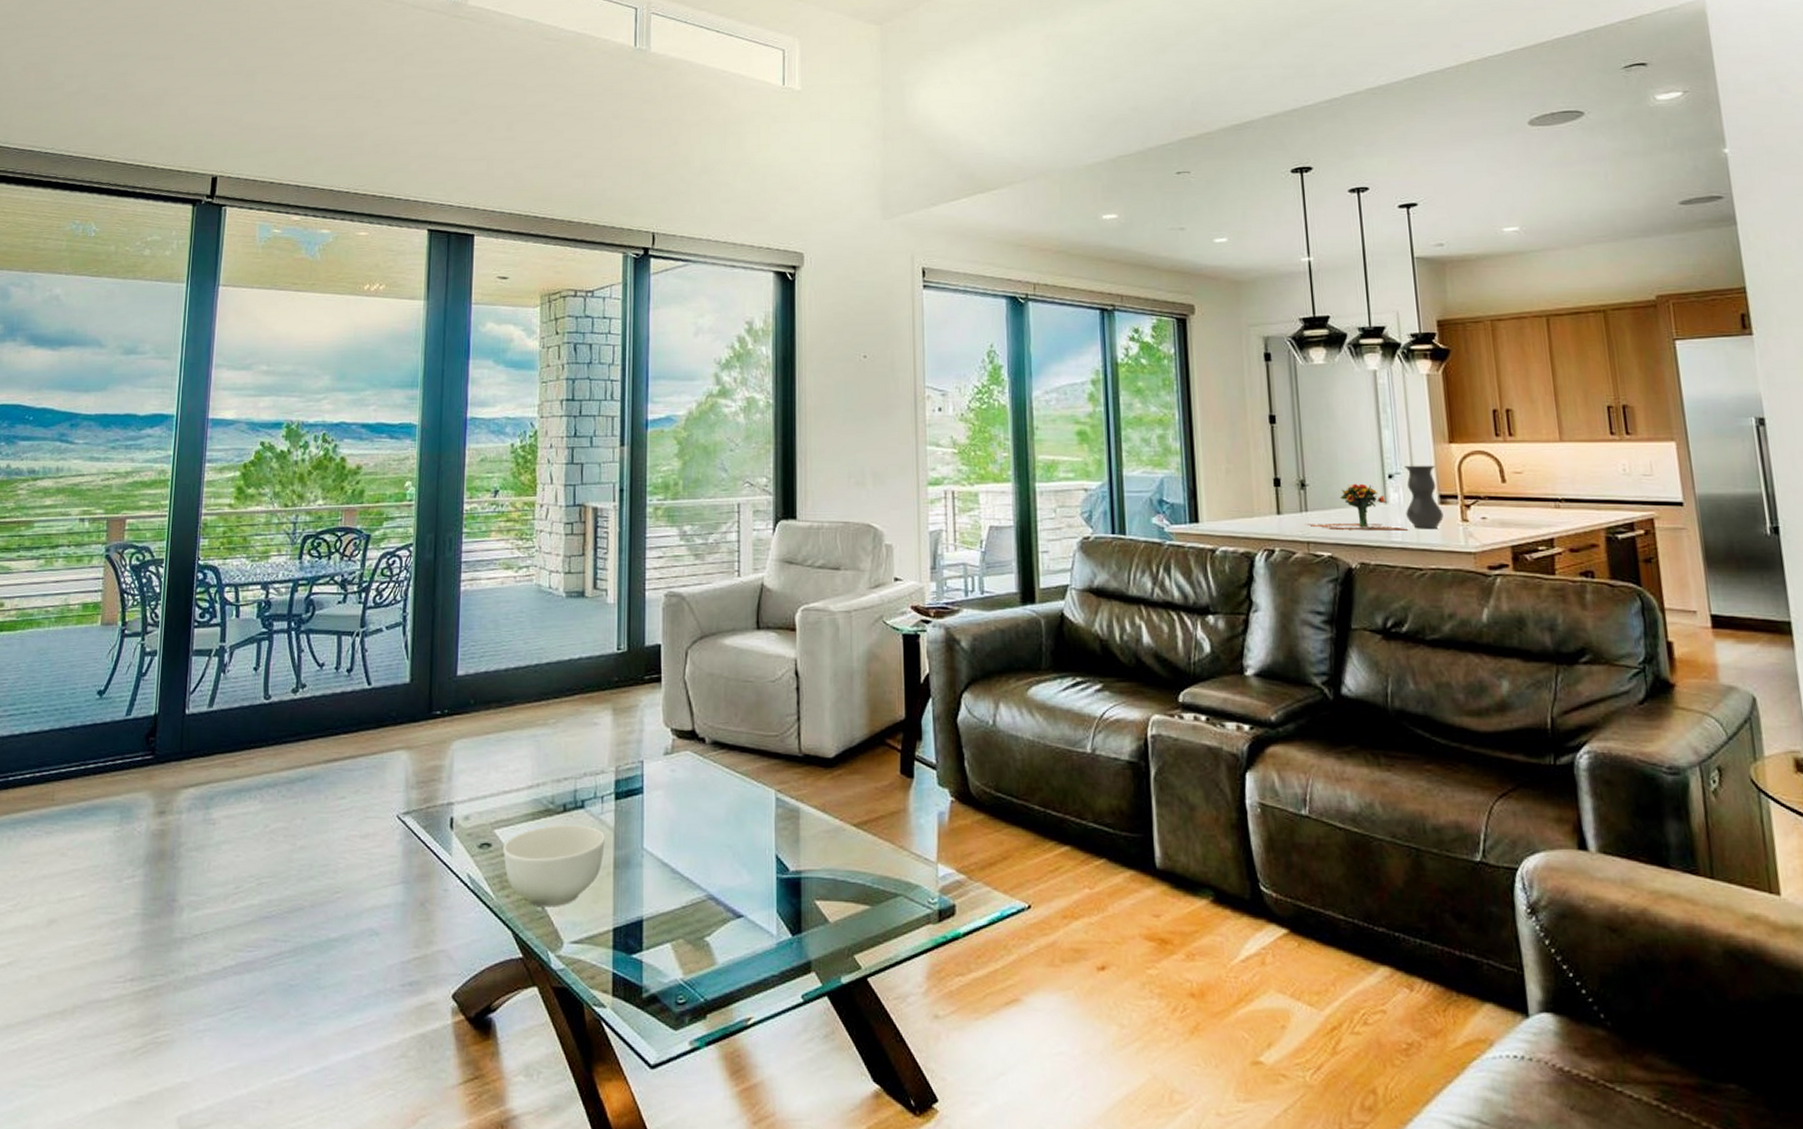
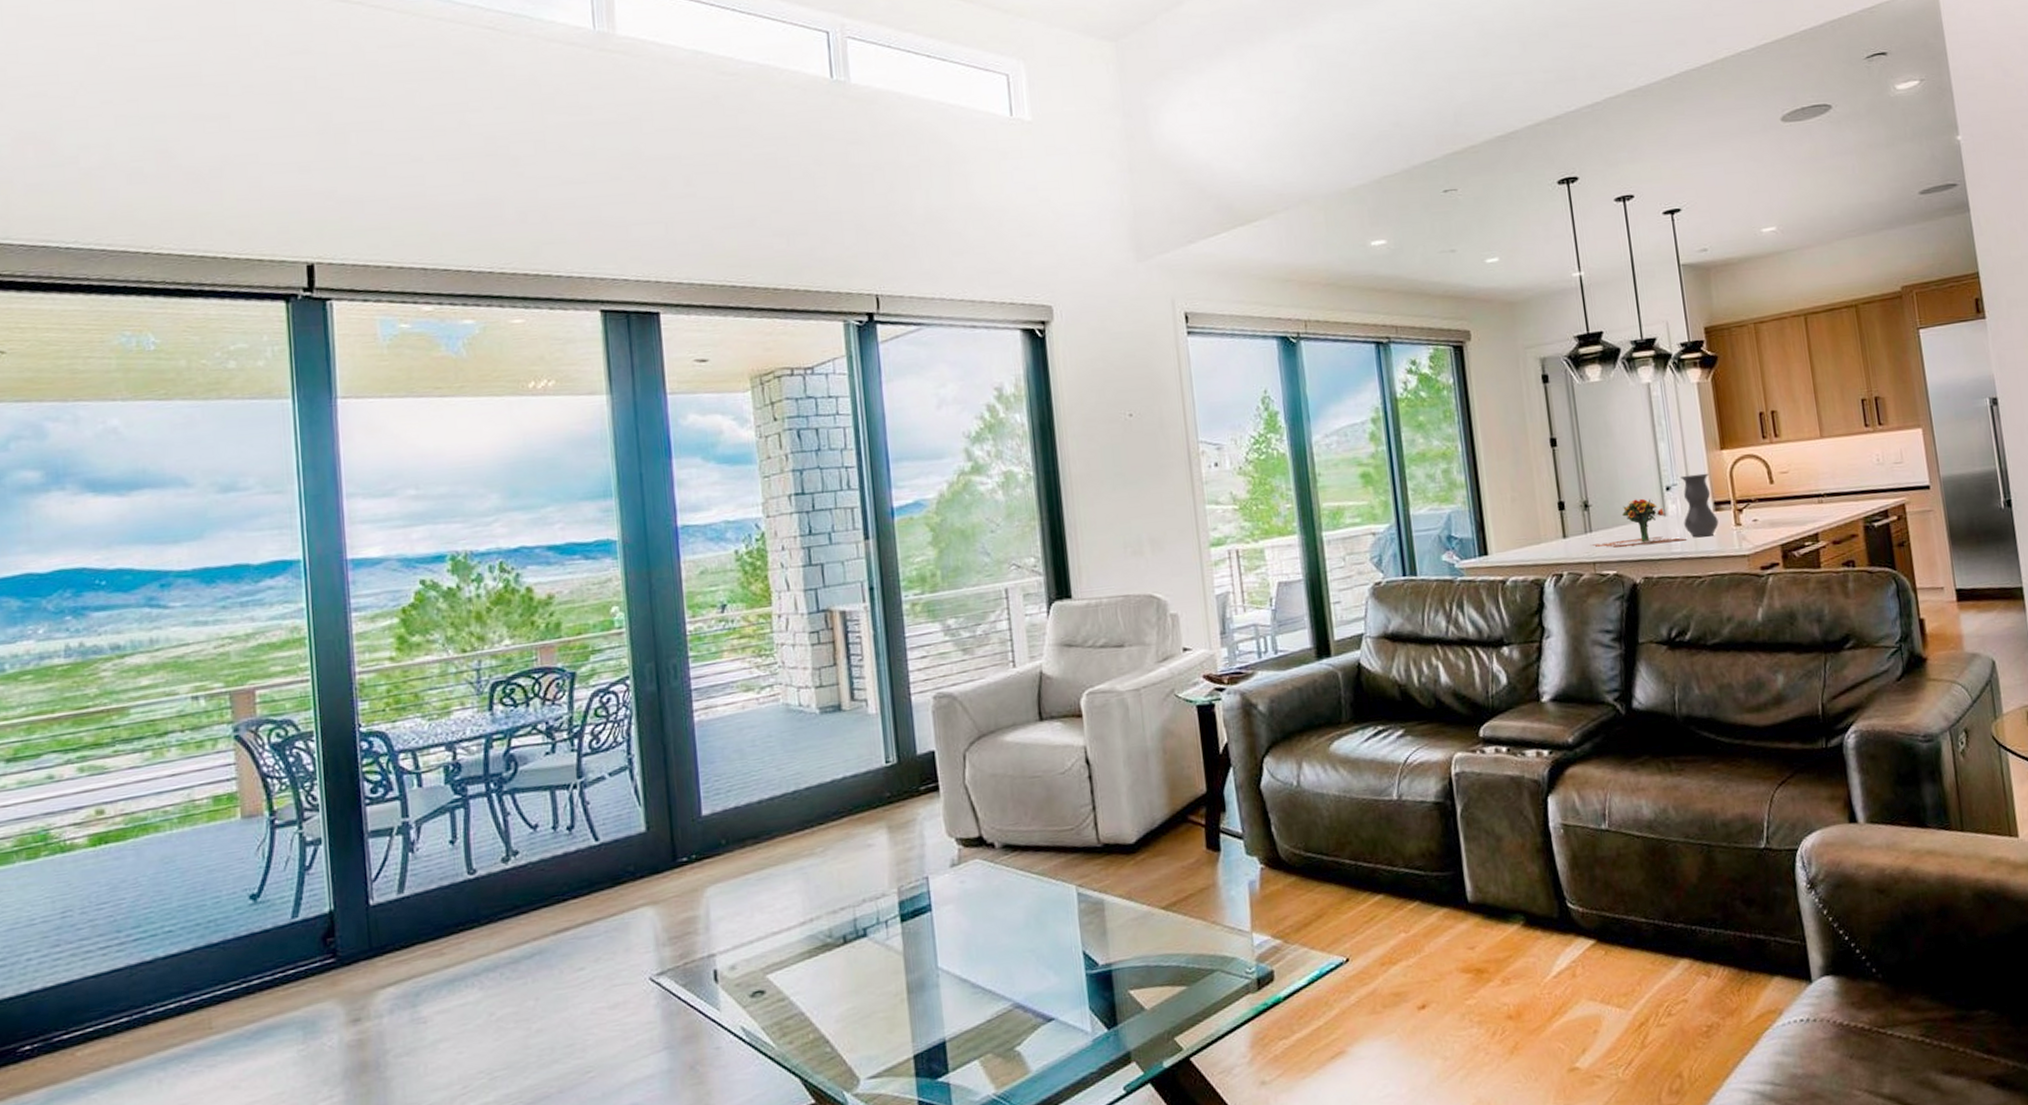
bowl: present [503,824,605,907] -> none [779,954,895,1048]

